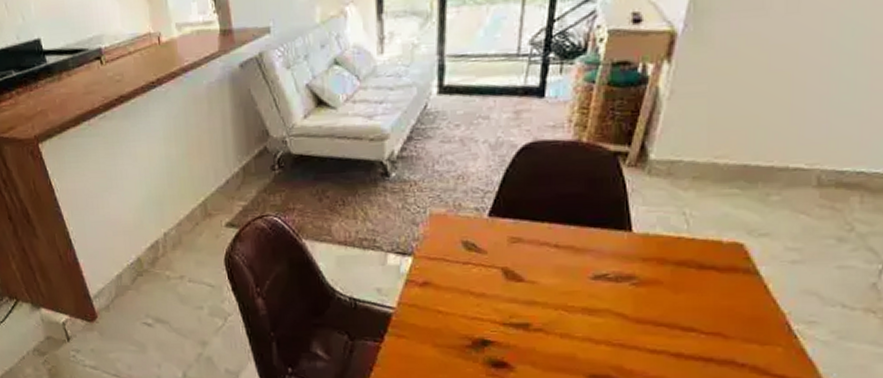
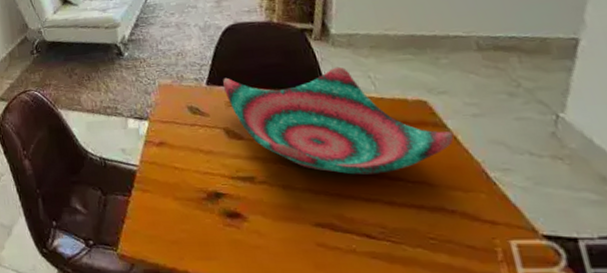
decorative bowl: none [508,200,764,324] -> present [223,66,454,175]

